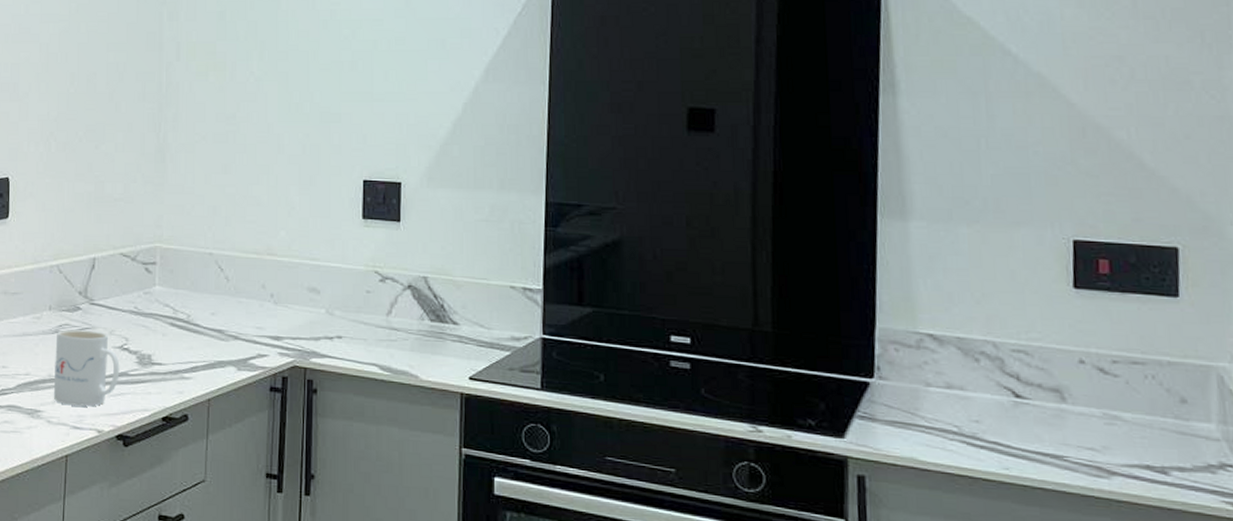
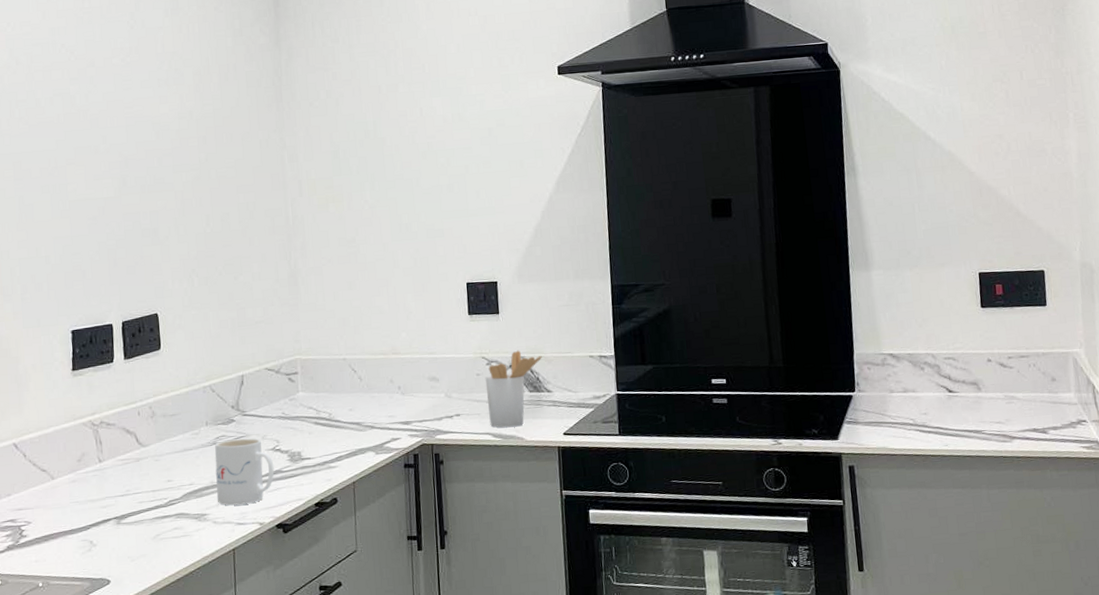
utensil holder: none [376,268,450,361] -> present [485,350,542,428]

